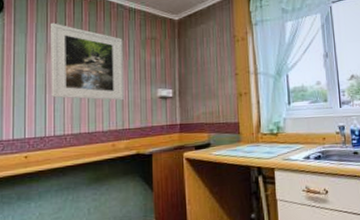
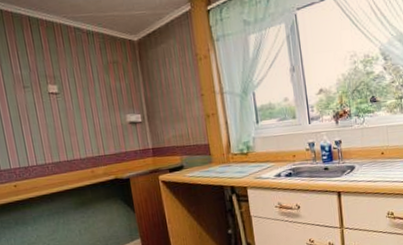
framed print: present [51,22,124,101] -> none [13,52,96,129]

